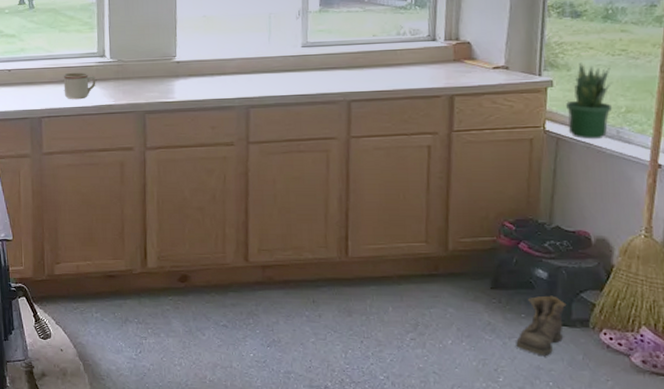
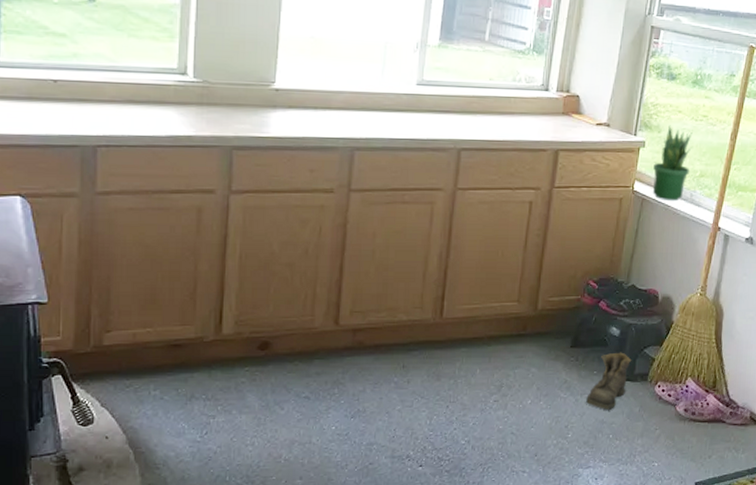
mug: present [63,72,96,100] -> none [129,91,173,127]

